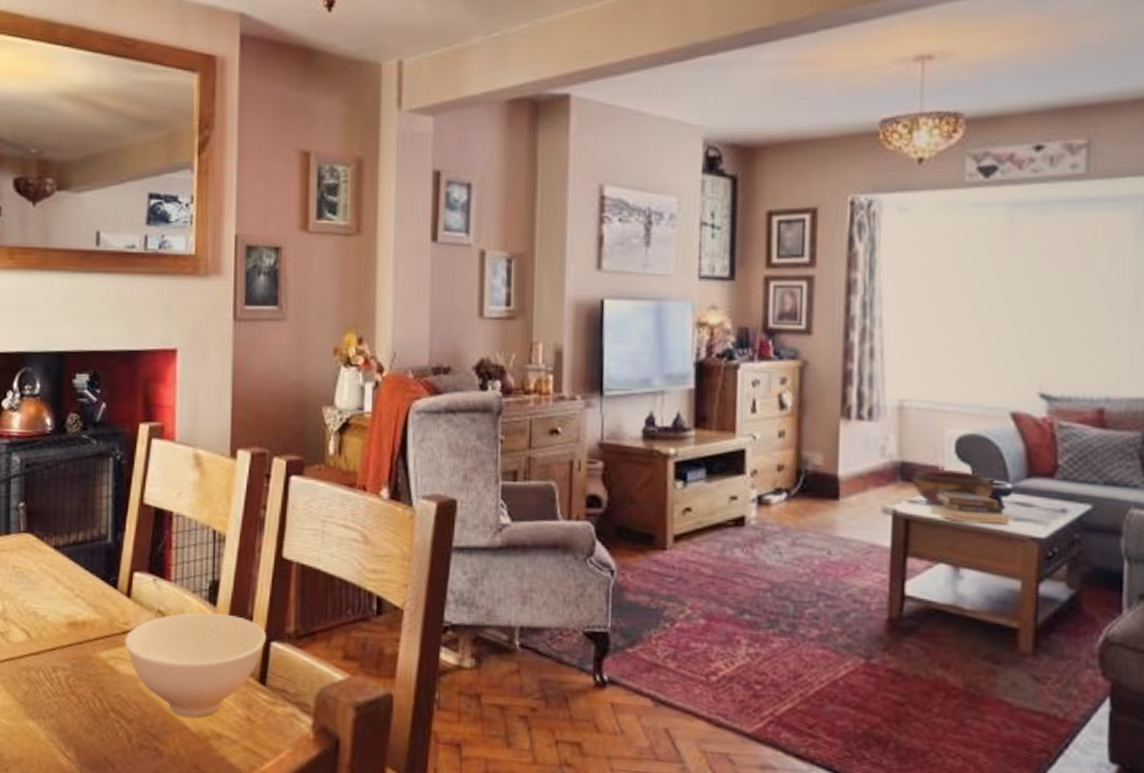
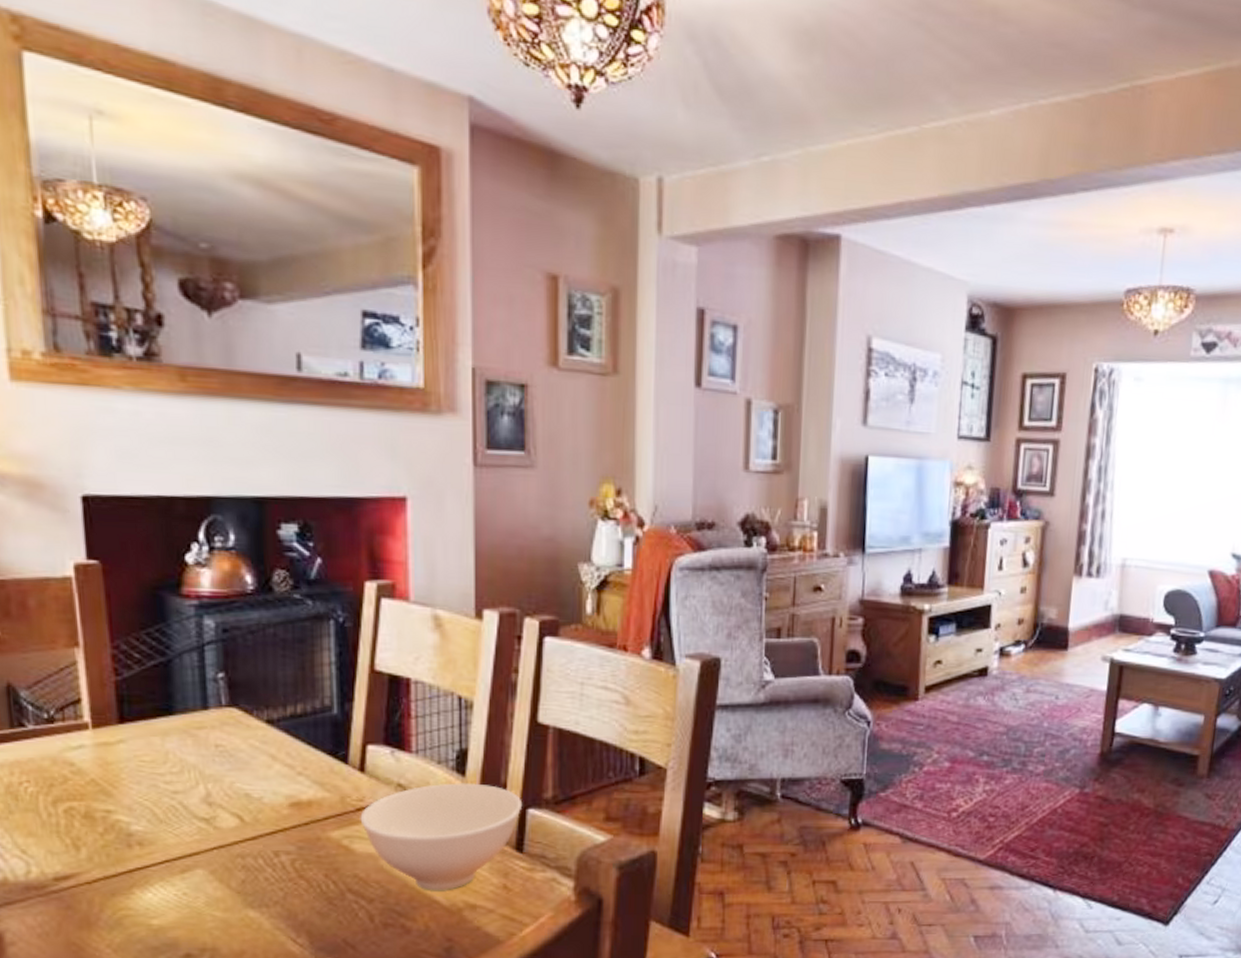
decorative bowl: present [912,470,994,507] -> none [1127,622,1191,654]
books: present [930,492,1011,524] -> none [1140,641,1201,668]

